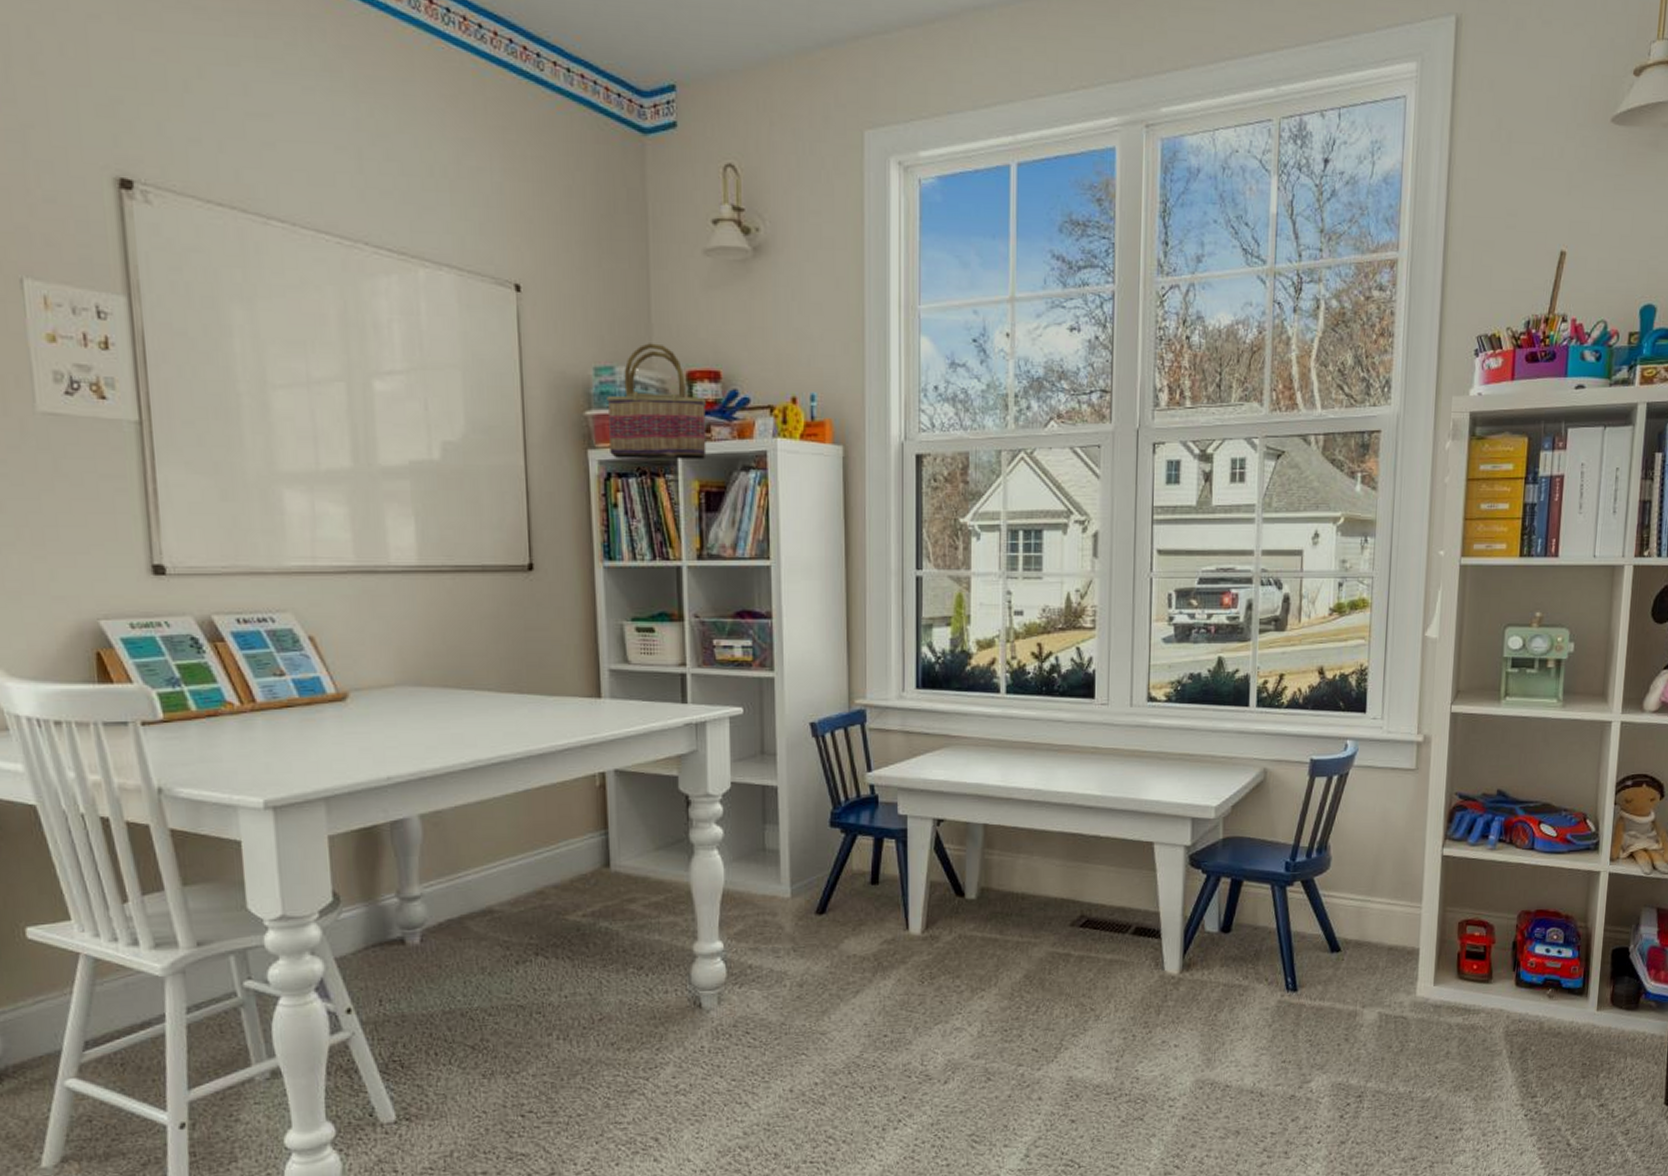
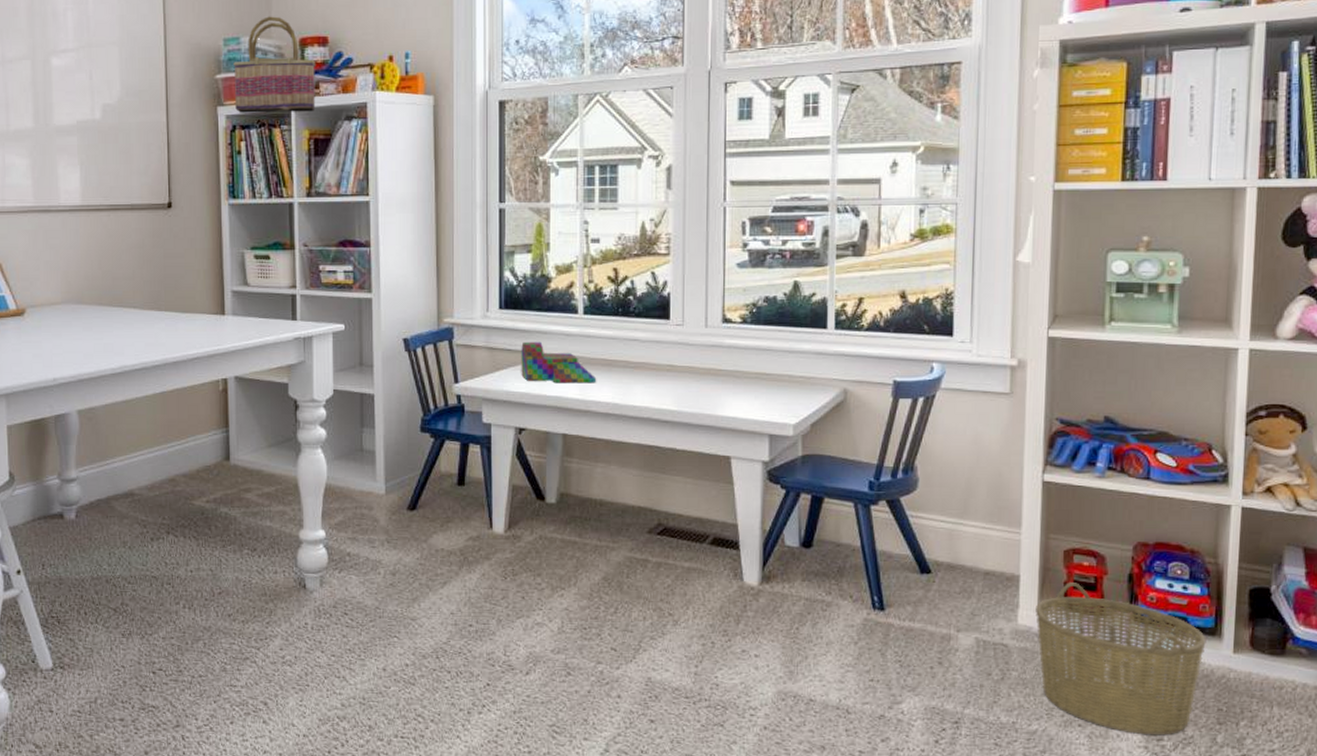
toy blocks: none [940,724,1019,770] -> present [521,341,597,384]
basket: none [1432,953,1576,1093] -> present [1035,582,1207,736]

